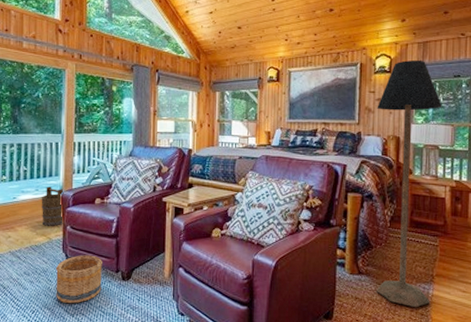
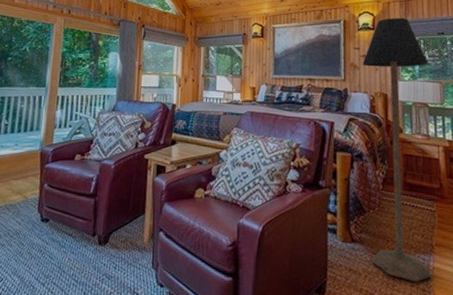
bucket: present [41,186,65,226] -> none [19,141,45,184]
basket: present [56,255,102,303] -> none [27,216,79,270]

